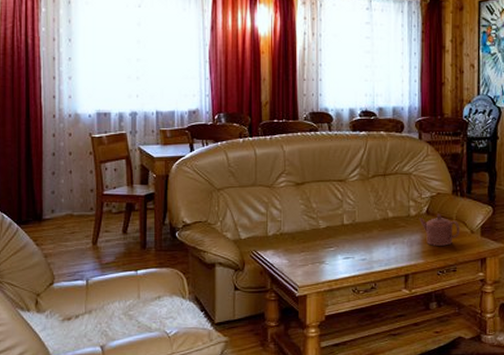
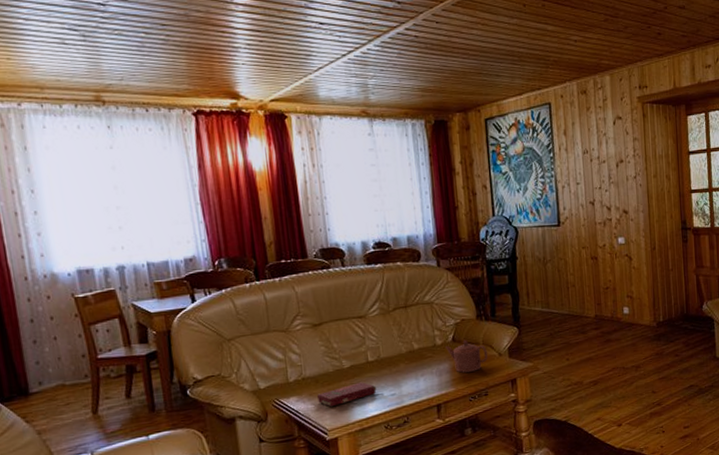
book: none [293,244,349,265] -> present [317,382,377,407]

